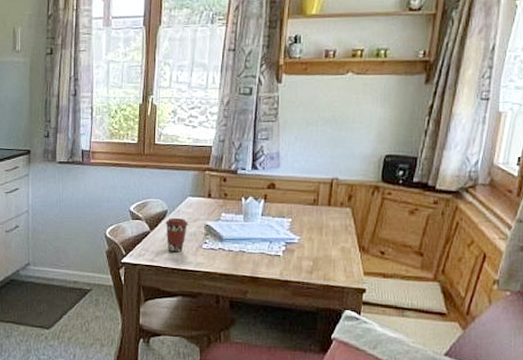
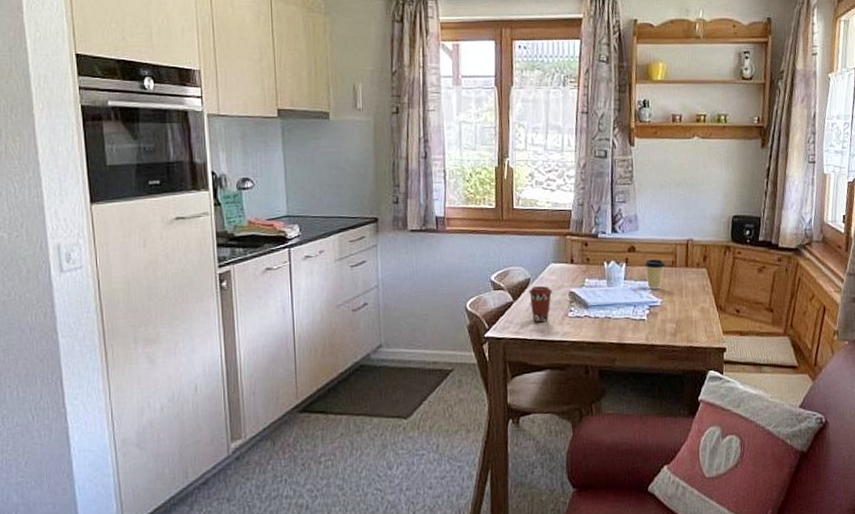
coffee cup: none [284,197,306,227] -> present [644,259,665,290]

